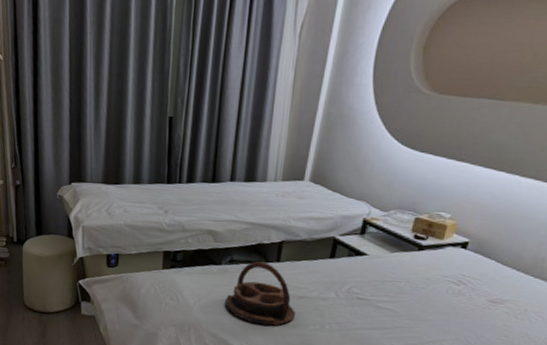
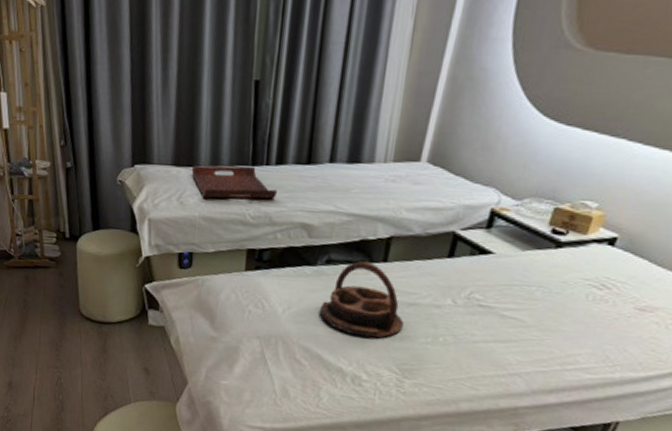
serving tray: none [118,183,188,210] -> present [191,165,277,199]

